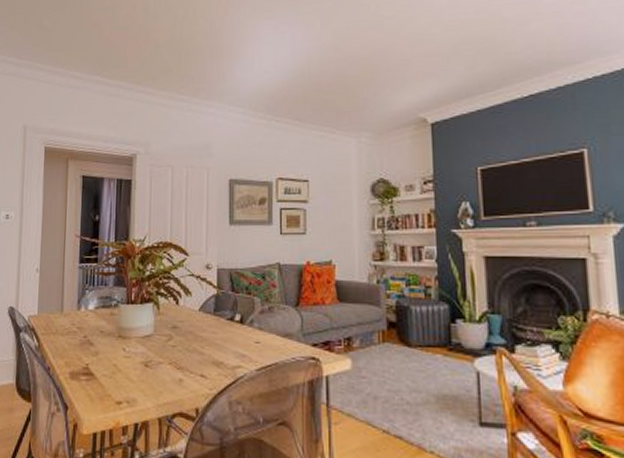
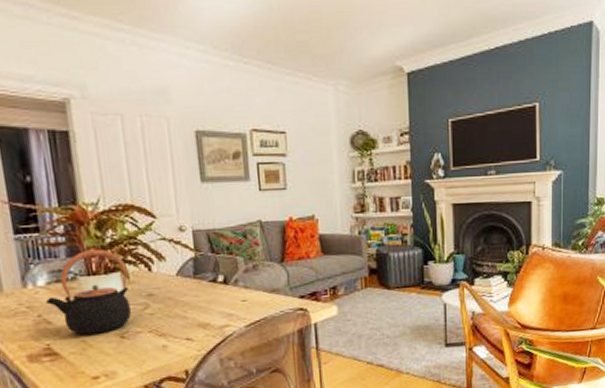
teapot: none [91,280,159,360] -> present [45,248,131,335]

